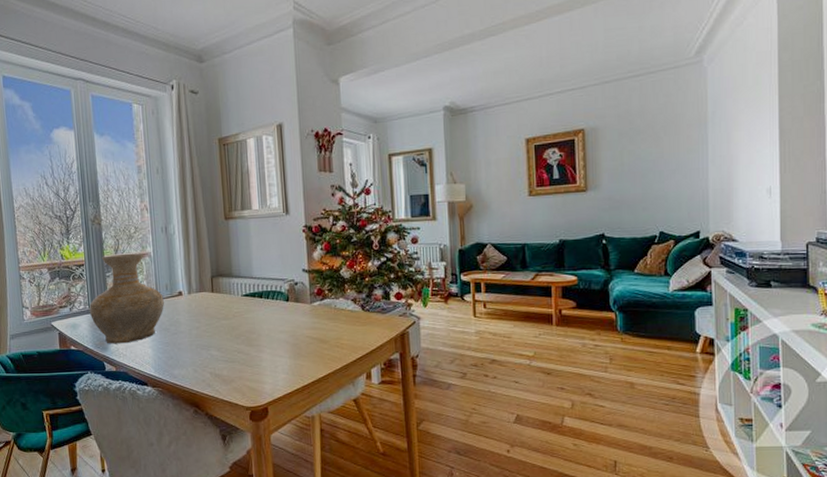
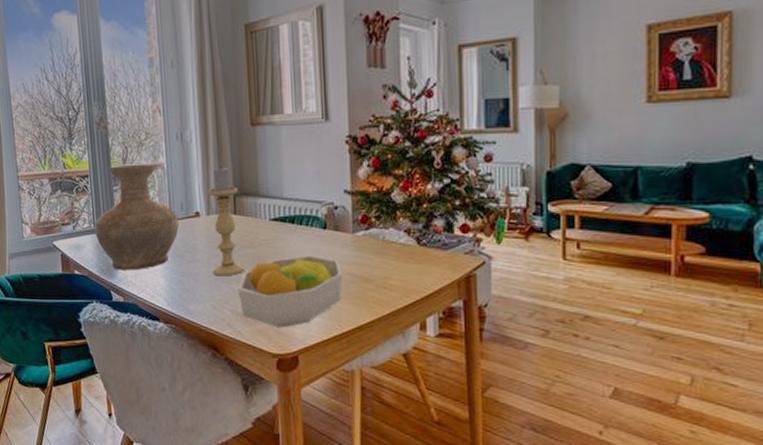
candle holder: none [189,253,220,345] -> present [207,166,244,276]
fruit bowl: none [215,323,303,385] -> present [237,255,342,328]

